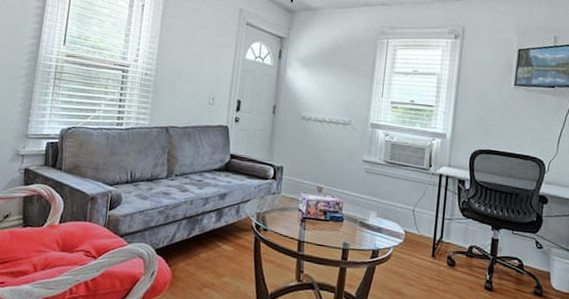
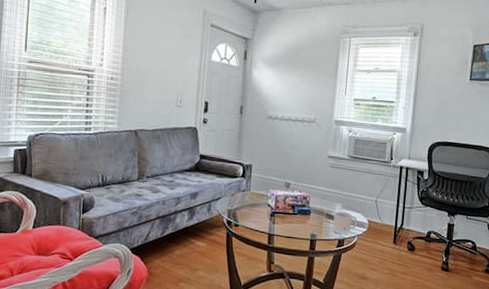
mug: none [367,219,394,246] -> present [333,211,358,235]

